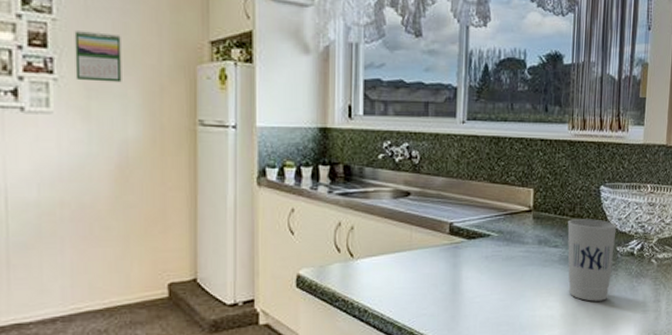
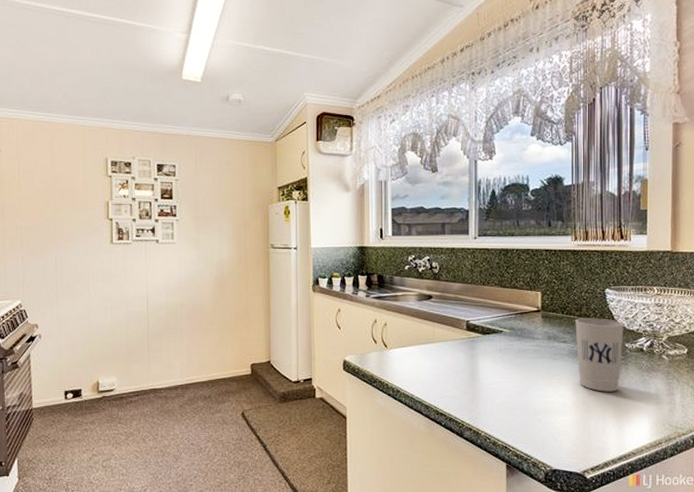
calendar: present [74,31,122,83] -> none [189,186,219,220]

